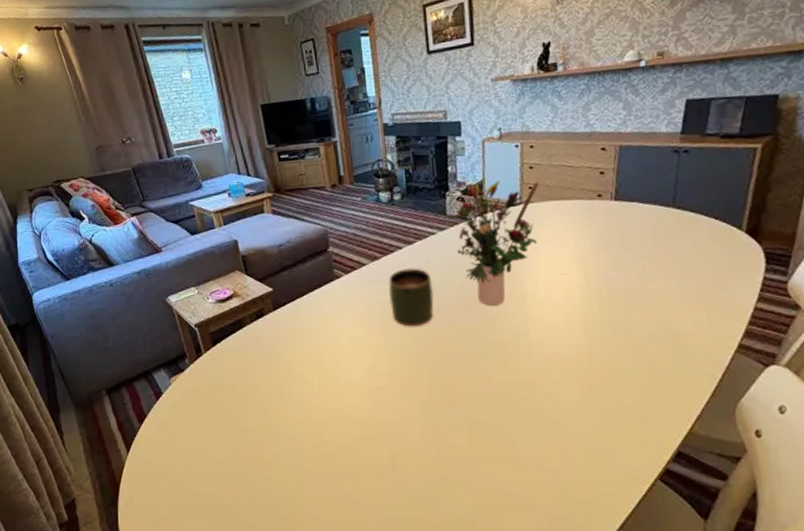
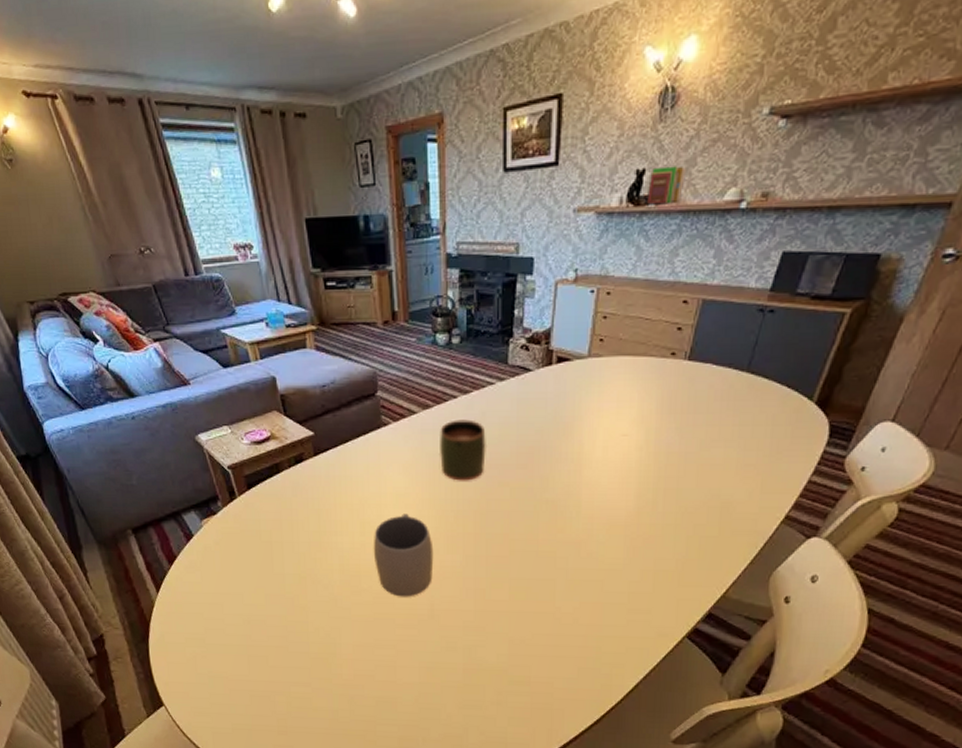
mug: none [332,361,392,448] -> present [373,513,434,597]
bouquet: present [448,172,539,306] -> none [509,317,611,464]
books: none [555,37,587,71] -> present [647,166,686,205]

